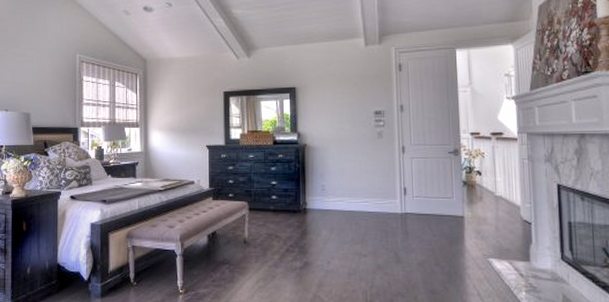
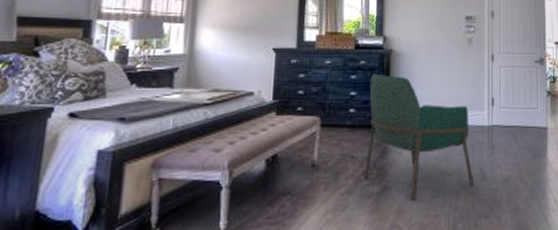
armchair: none [288,165,390,276] -> present [365,73,474,201]

